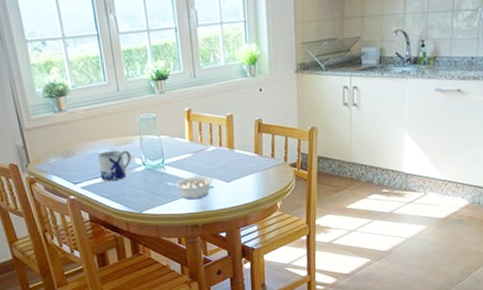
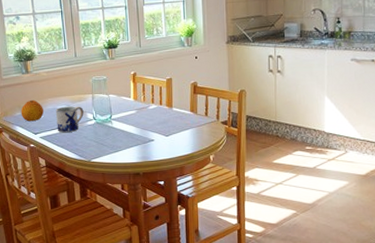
fruit: none [56,143,83,170] -> present [21,99,43,122]
legume: present [167,176,214,200] -> none [113,130,154,151]

